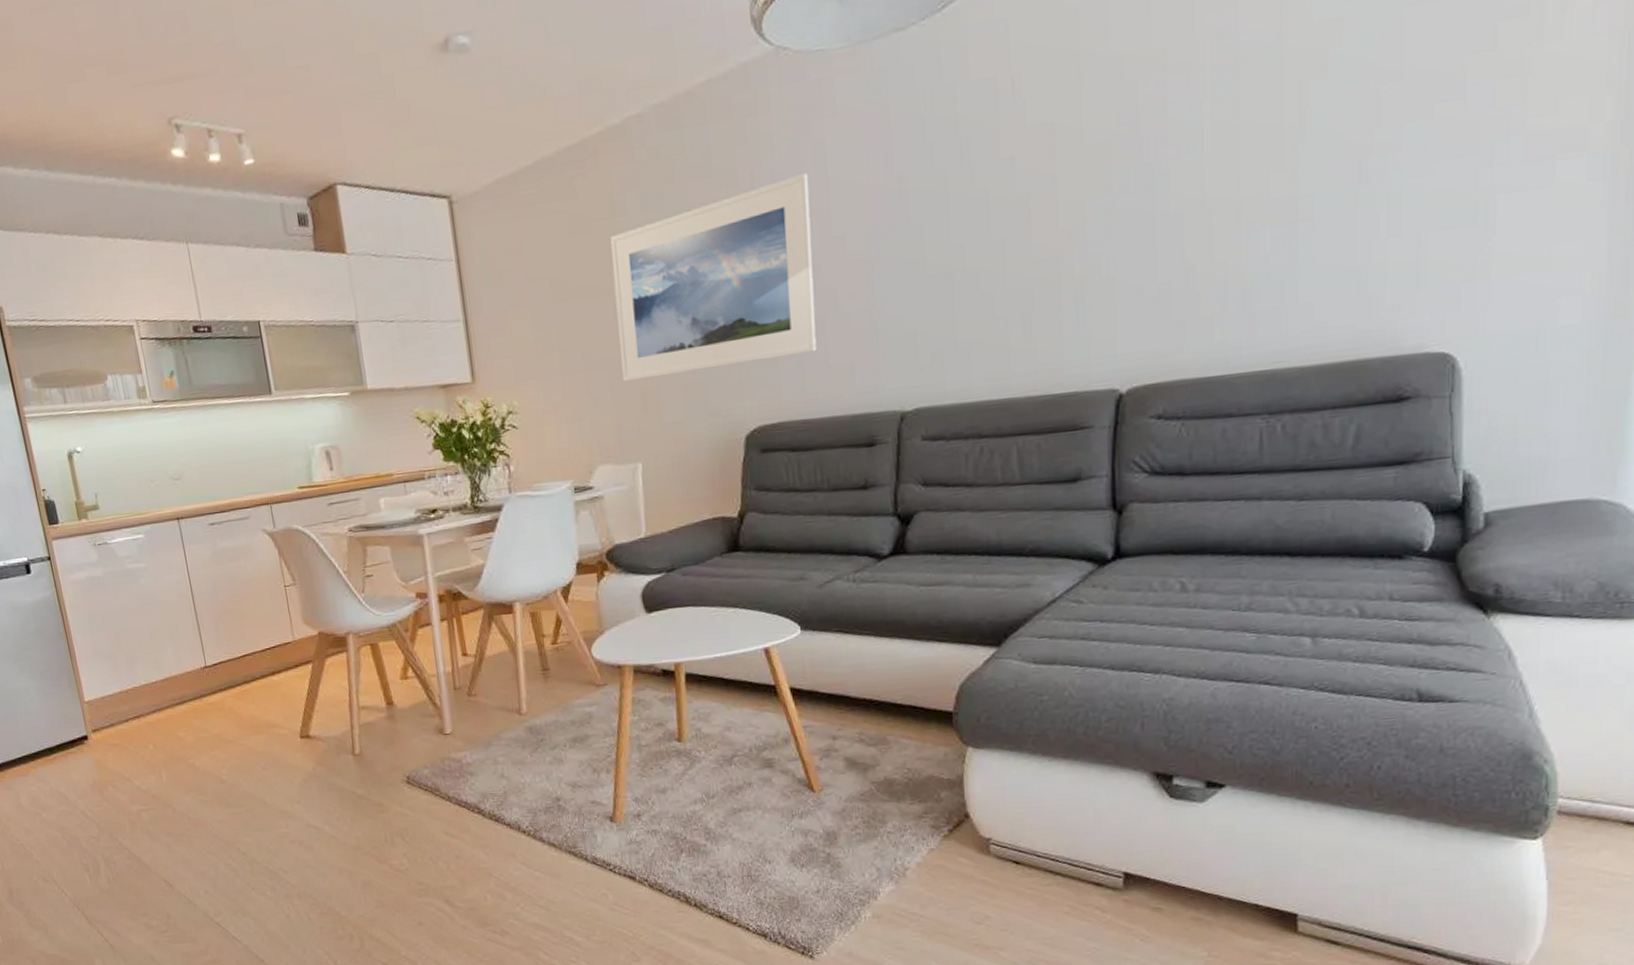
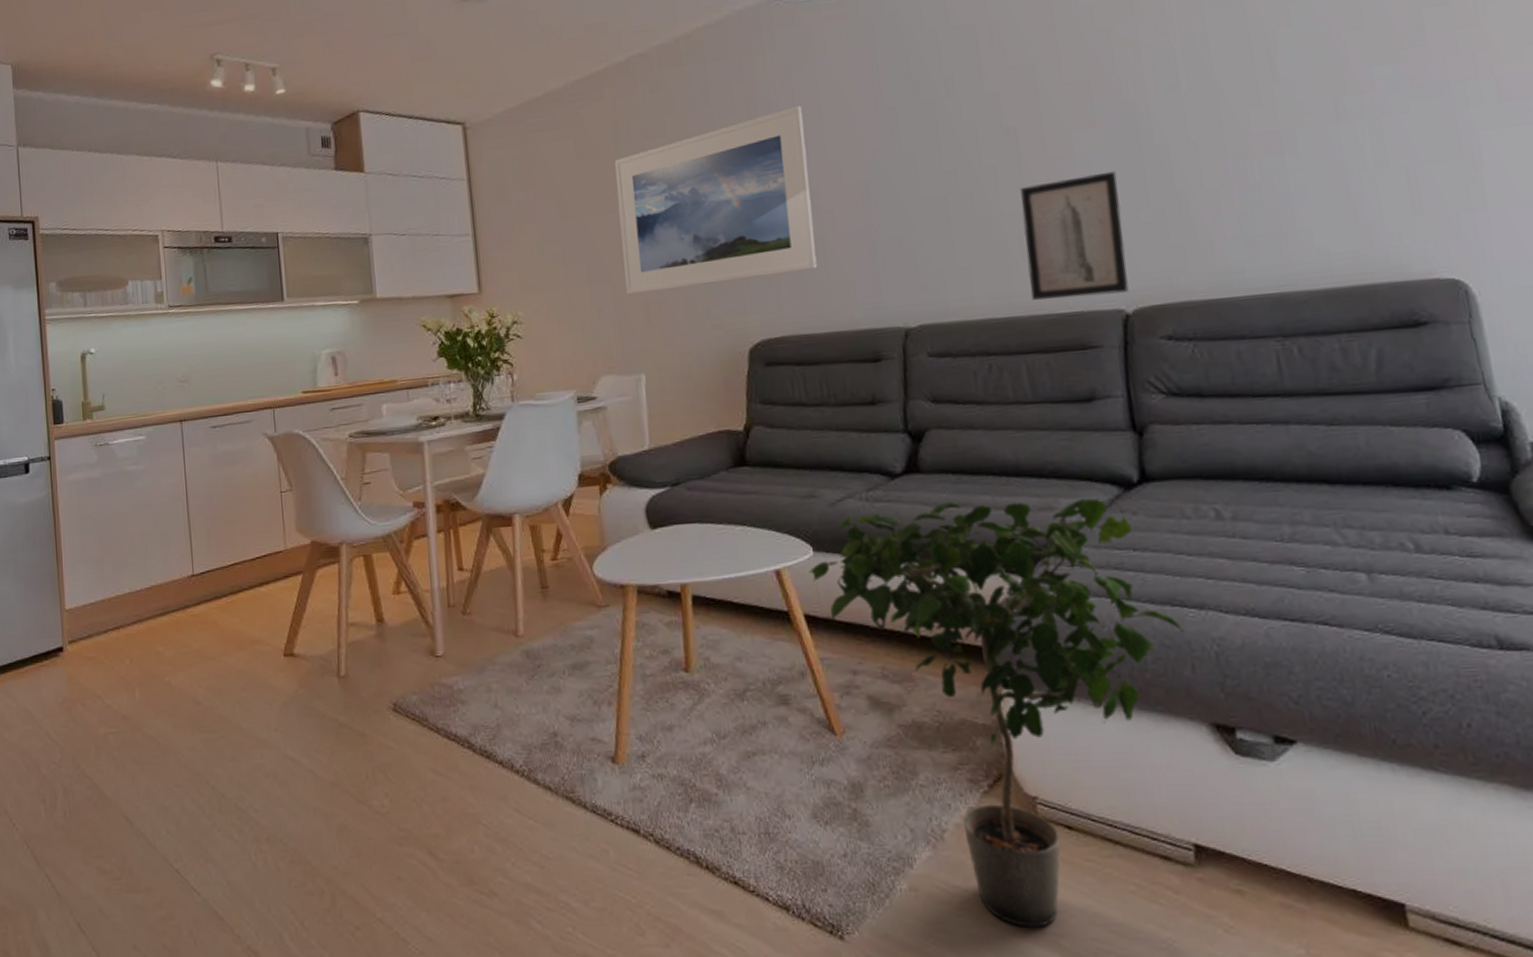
potted plant: none [796,574,1138,943] -> present [809,498,1184,927]
wall art: none [1026,242,1127,381] -> present [1020,171,1129,300]

